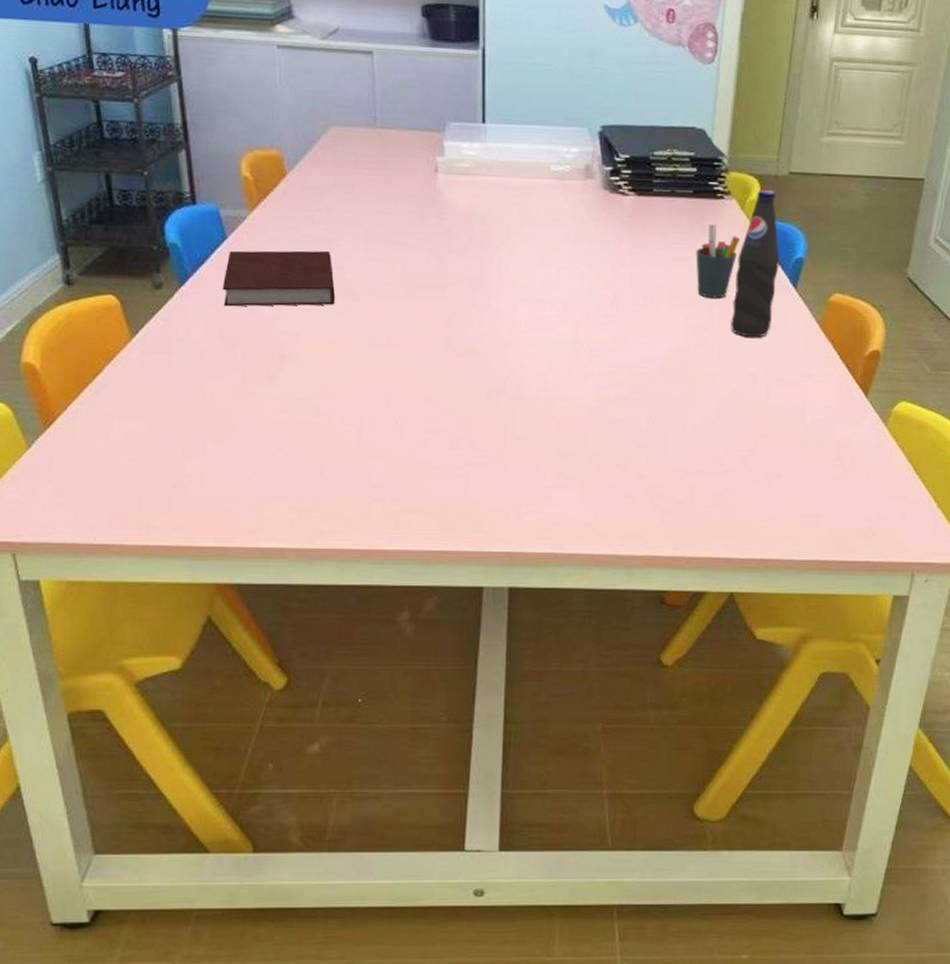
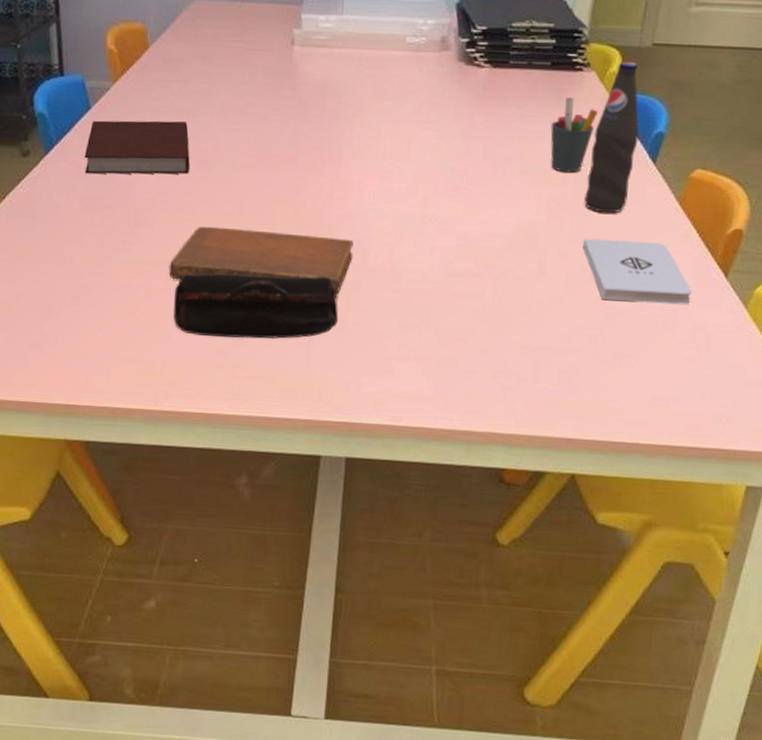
notebook: none [318,358,507,425] -> present [169,226,354,295]
pencil case: none [324,405,495,472] -> present [173,273,339,340]
notepad: none [731,362,835,425] -> present [582,238,692,305]

